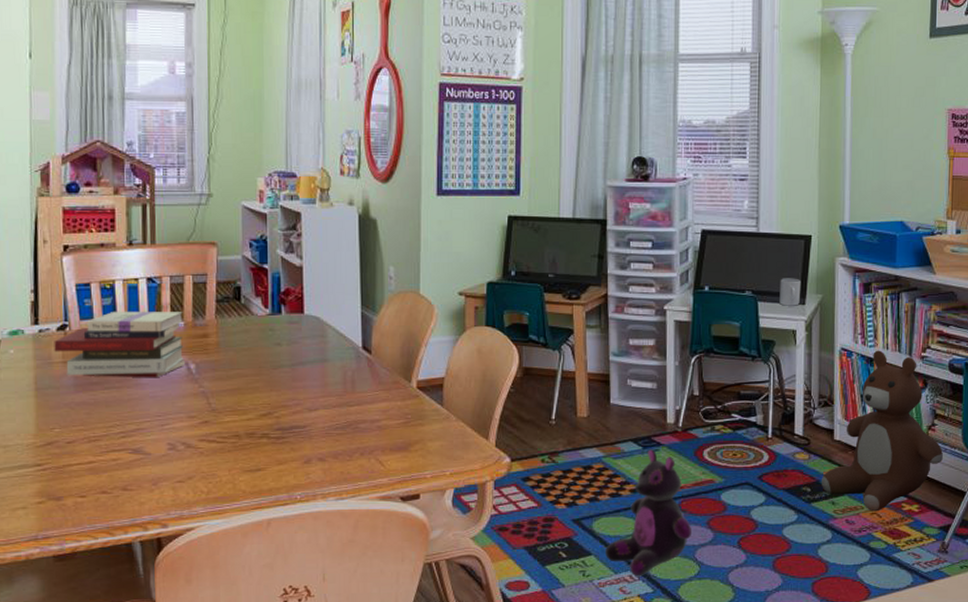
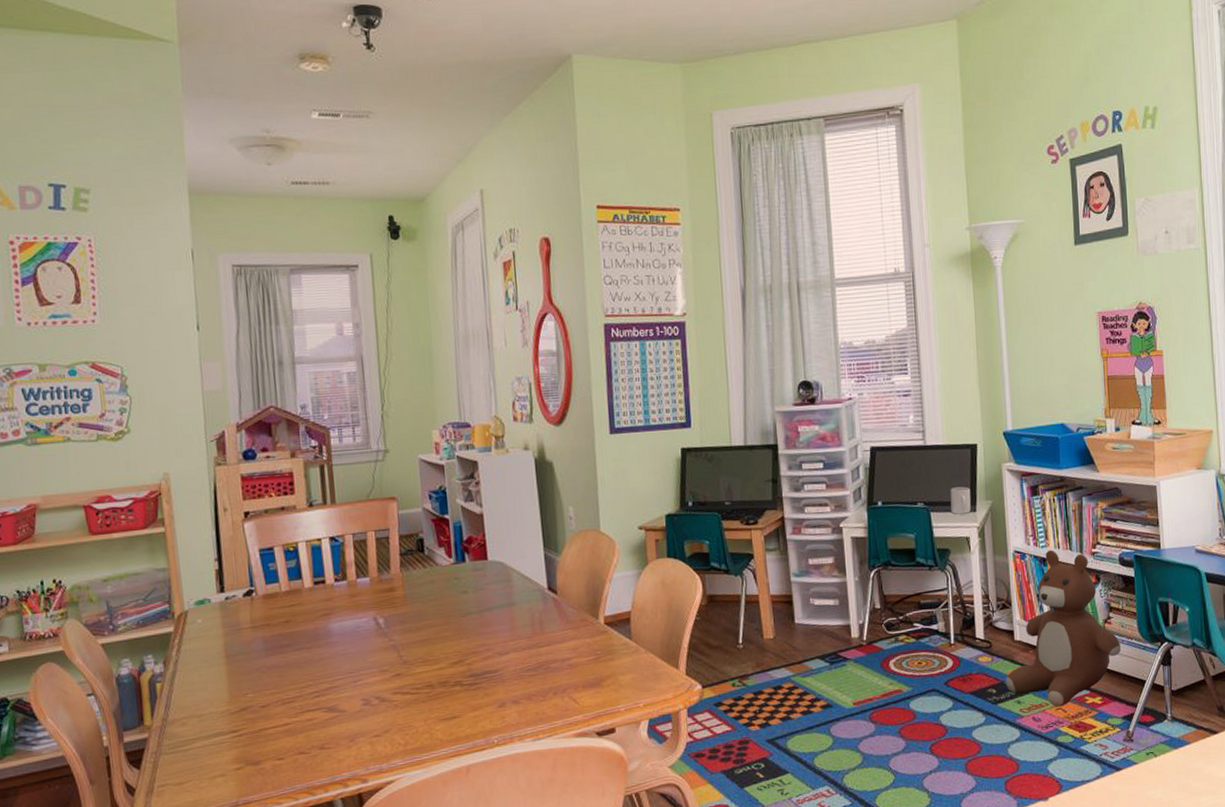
books: present [54,311,186,378] -> none [241,568,374,640]
stuffed animal: present [606,449,693,577] -> none [801,664,885,791]

